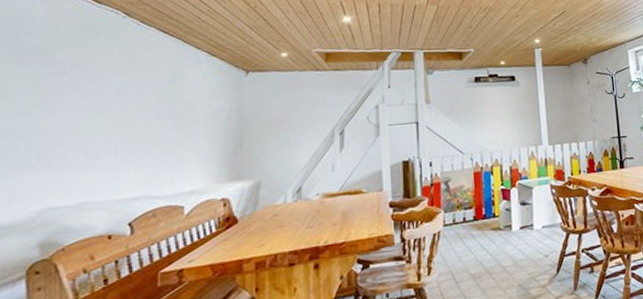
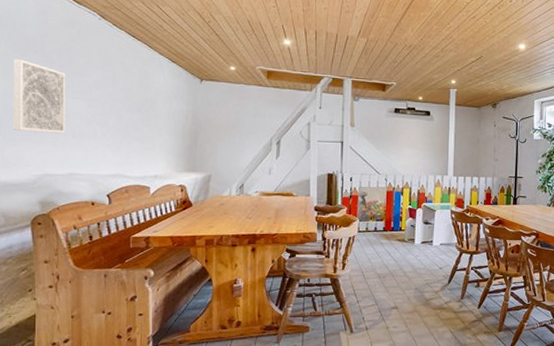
wall art: none [8,72,80,159] -> present [12,58,66,133]

